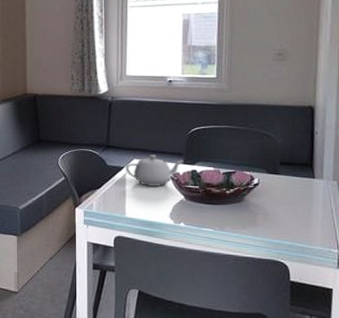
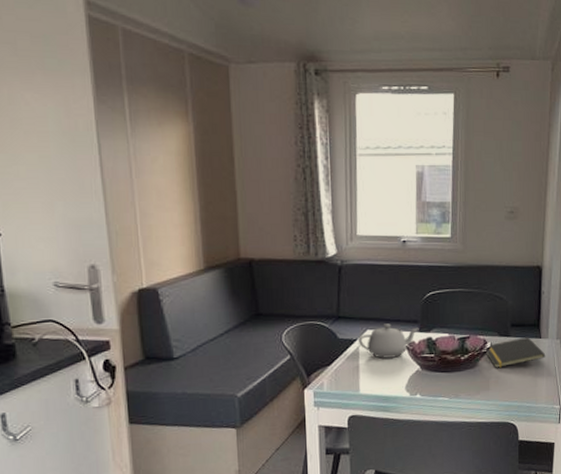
notepad: none [251,176,321,205] -> present [484,337,546,368]

